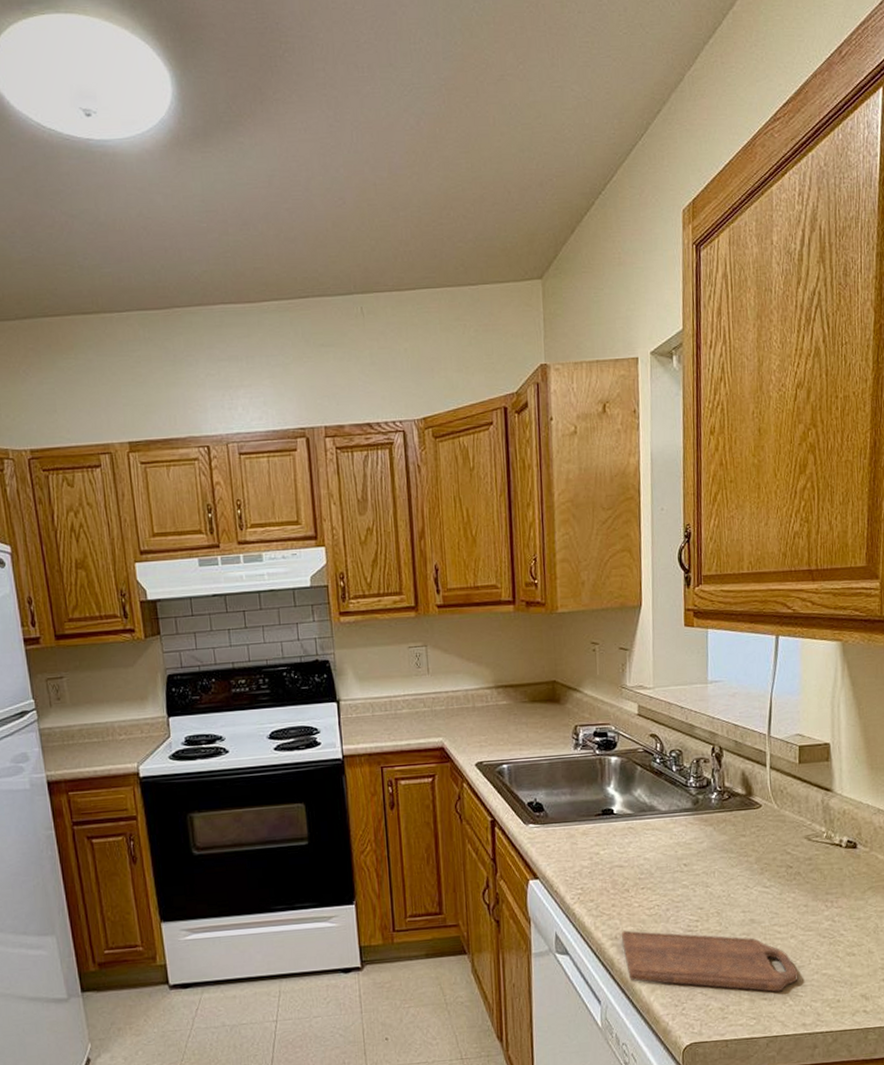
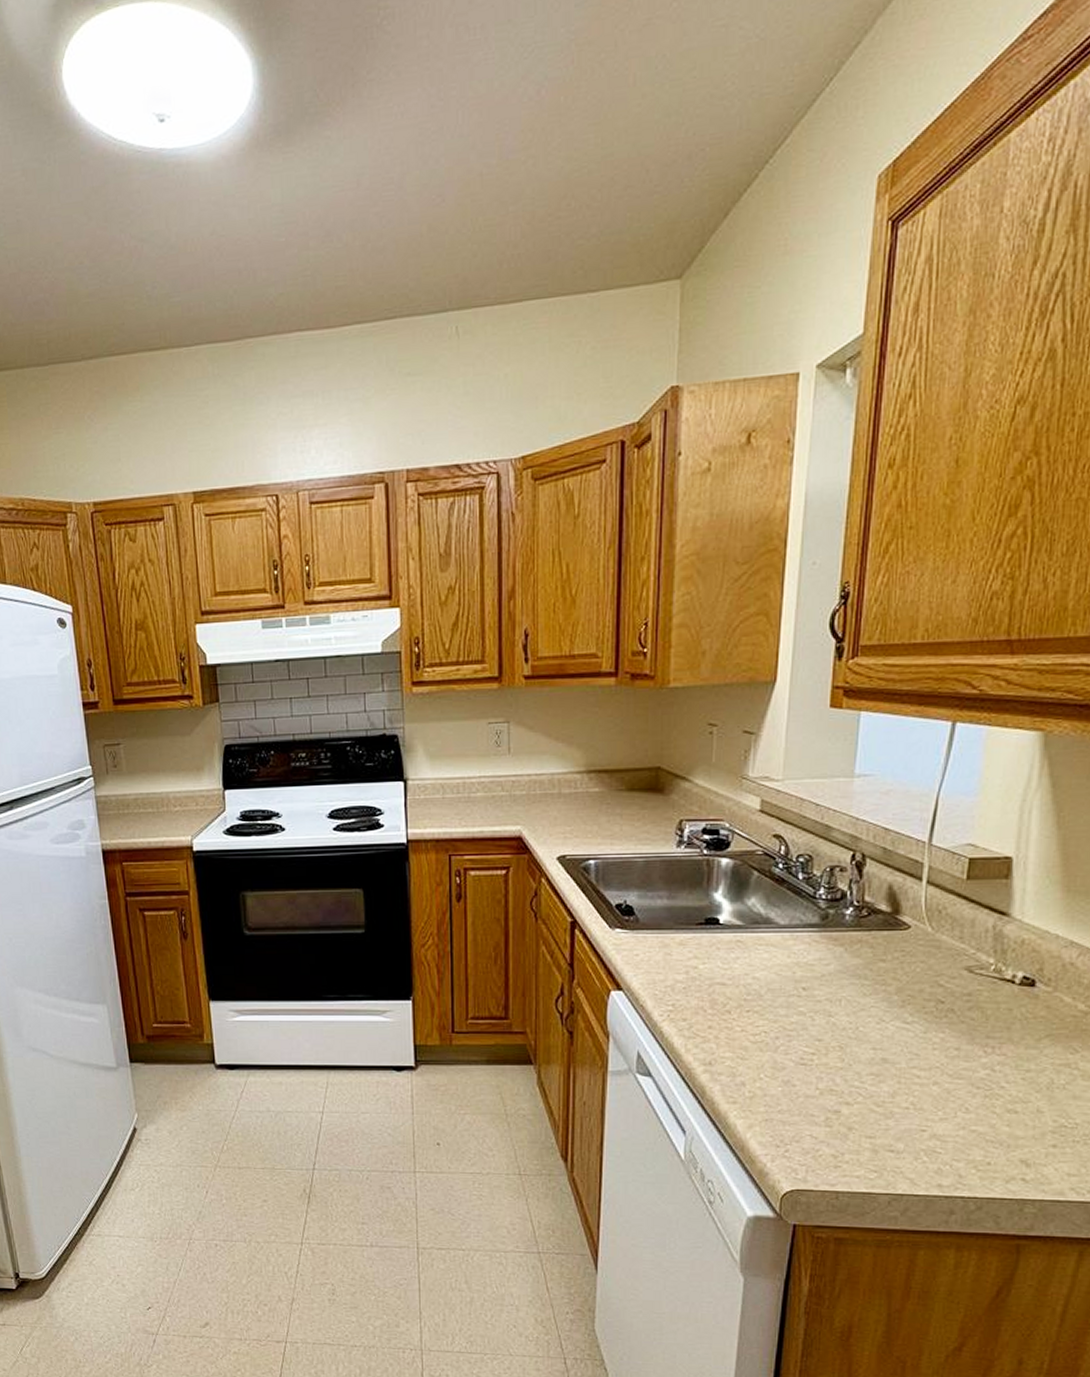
cutting board: present [621,930,798,992] -> none [716,1056,938,1145]

